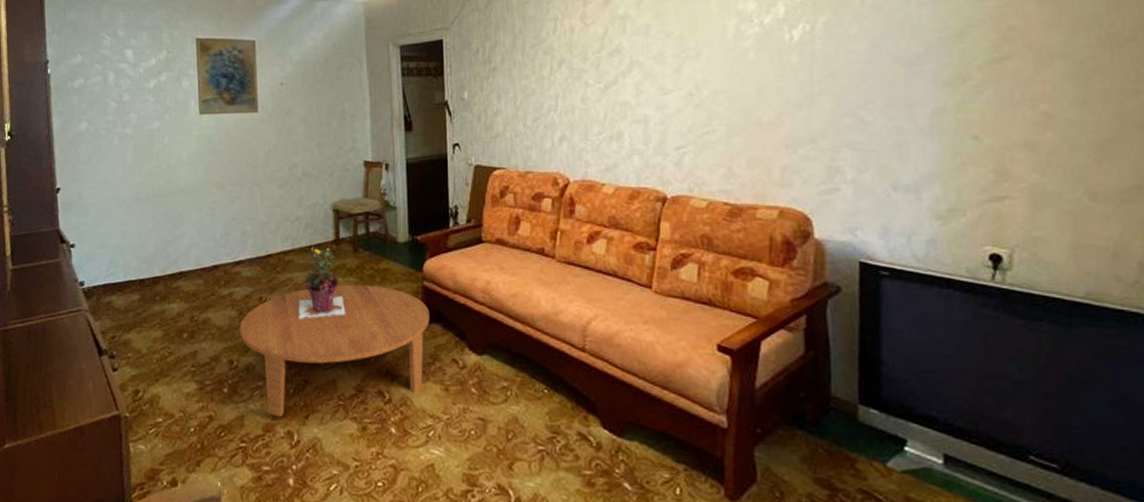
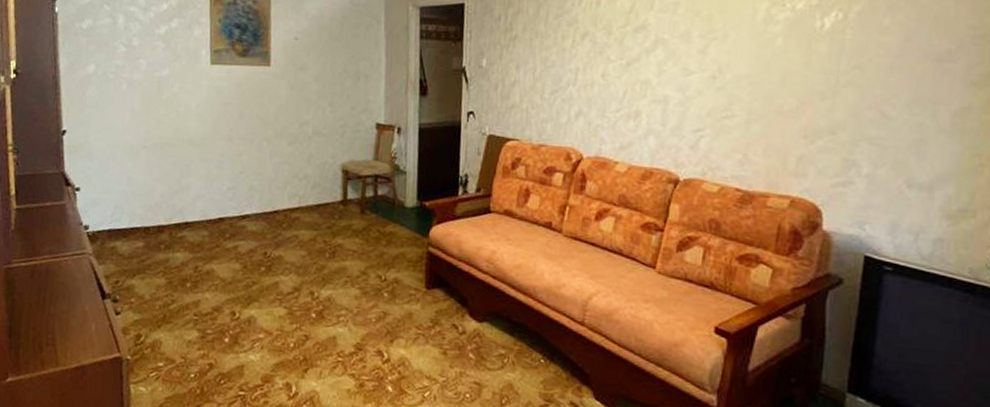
coffee table: present [239,284,430,417] -> none [242,245,433,369]
potted flower: present [298,245,346,319] -> none [302,204,350,277]

